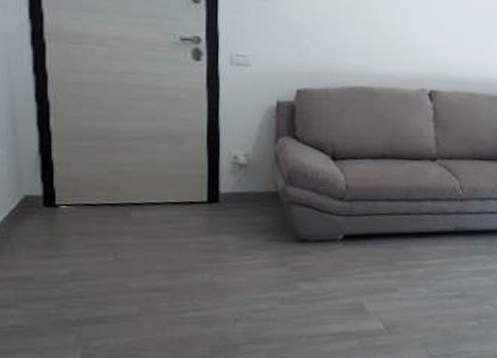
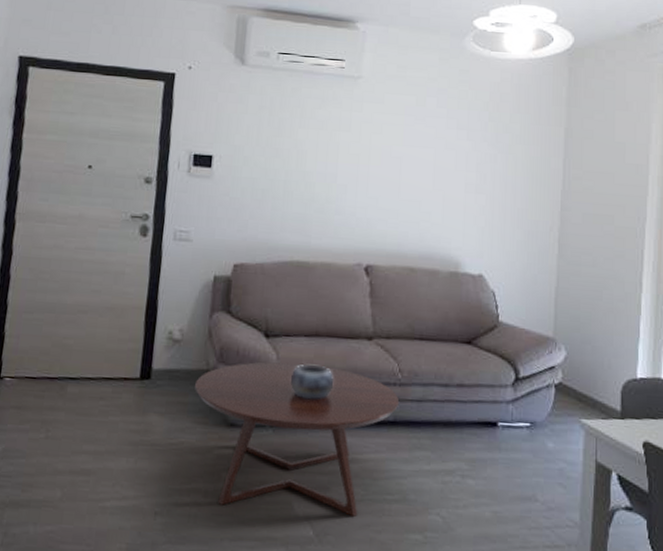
coffee table: none [265,182,459,311] -> present [195,362,399,517]
decorative bowl: none [359,184,399,216] -> present [291,364,333,400]

